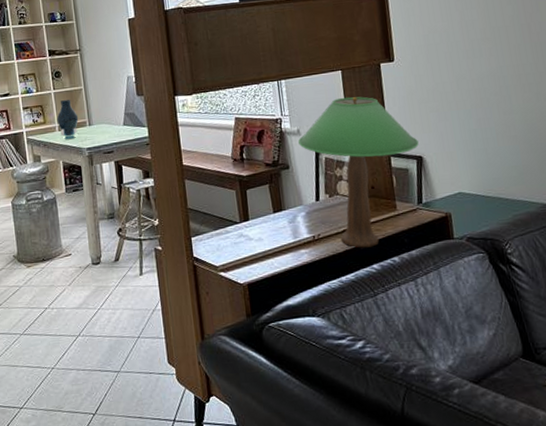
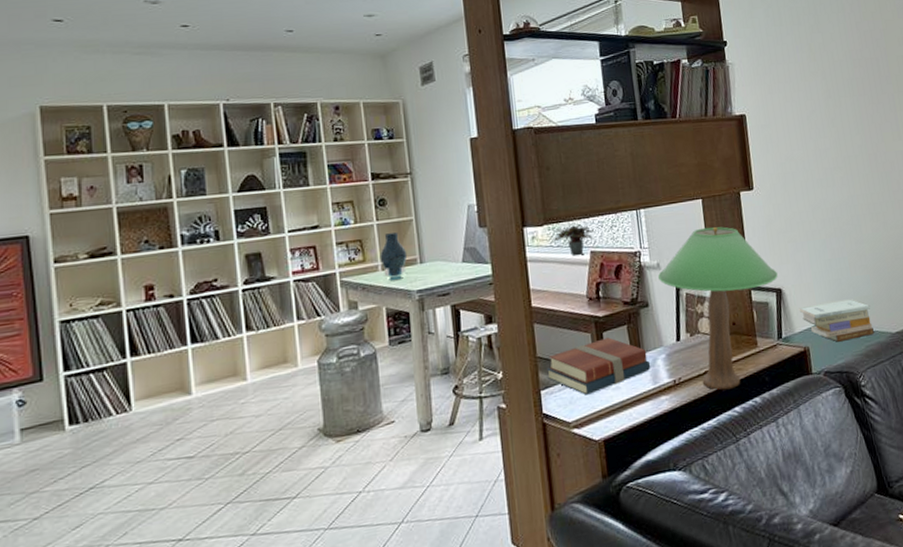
books: none [196,195,291,244] -> present [546,337,651,395]
potted plant: none [201,93,239,122] -> present [553,224,595,257]
books: none [440,168,523,210] -> present [798,299,874,342]

